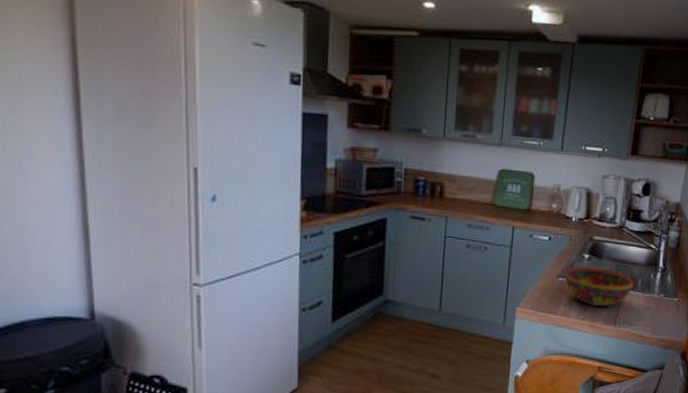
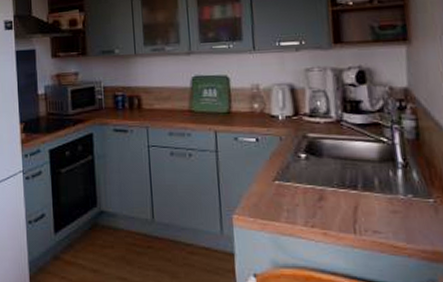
bowl: present [564,266,633,307] -> none [280,166,369,212]

